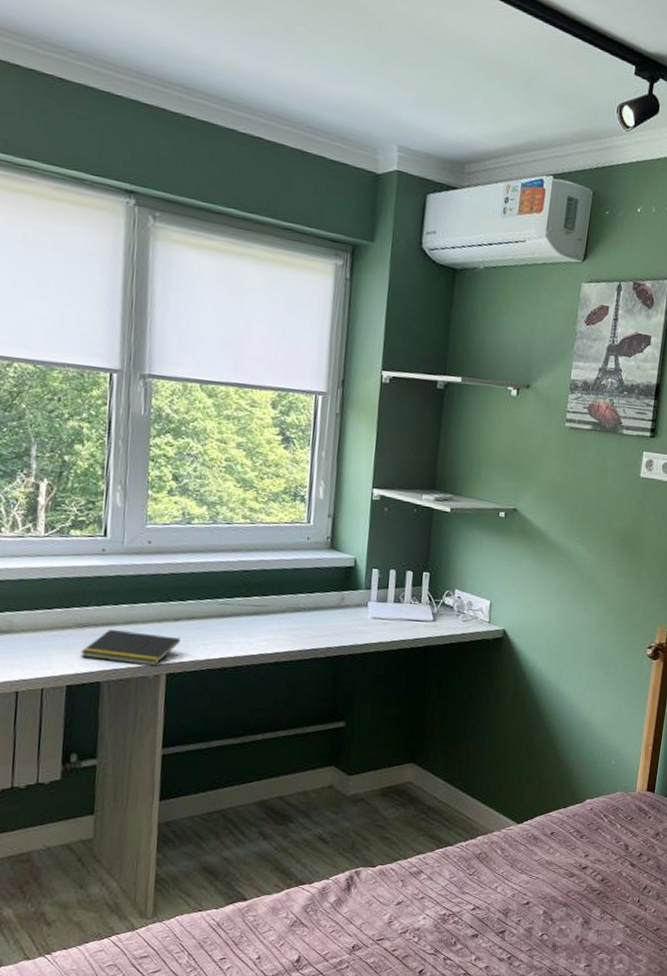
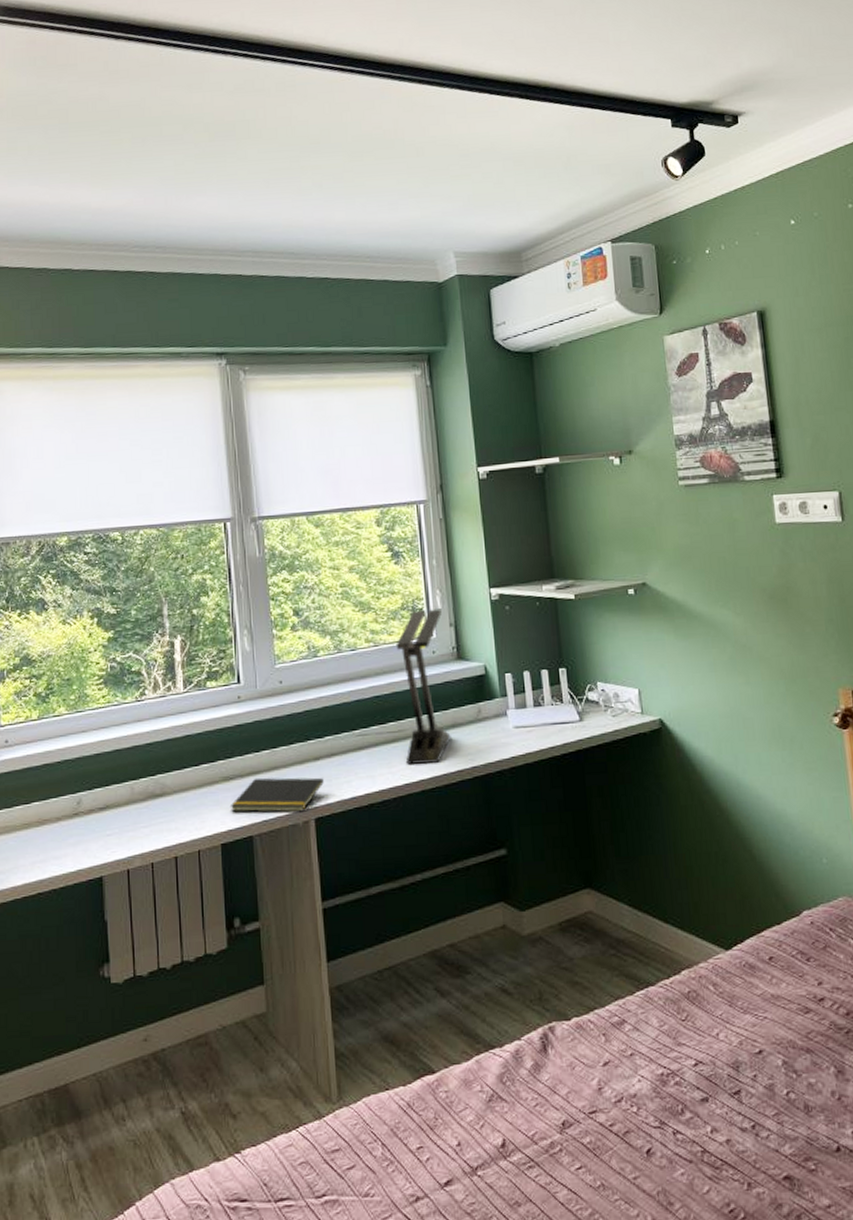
desk lamp: none [264,496,323,639] -> present [395,608,451,764]

